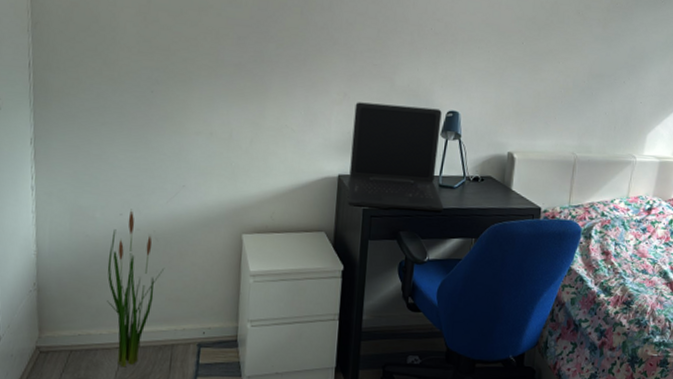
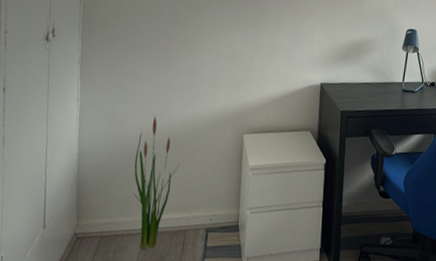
laptop: present [347,102,444,212] -> none [328,24,407,113]

